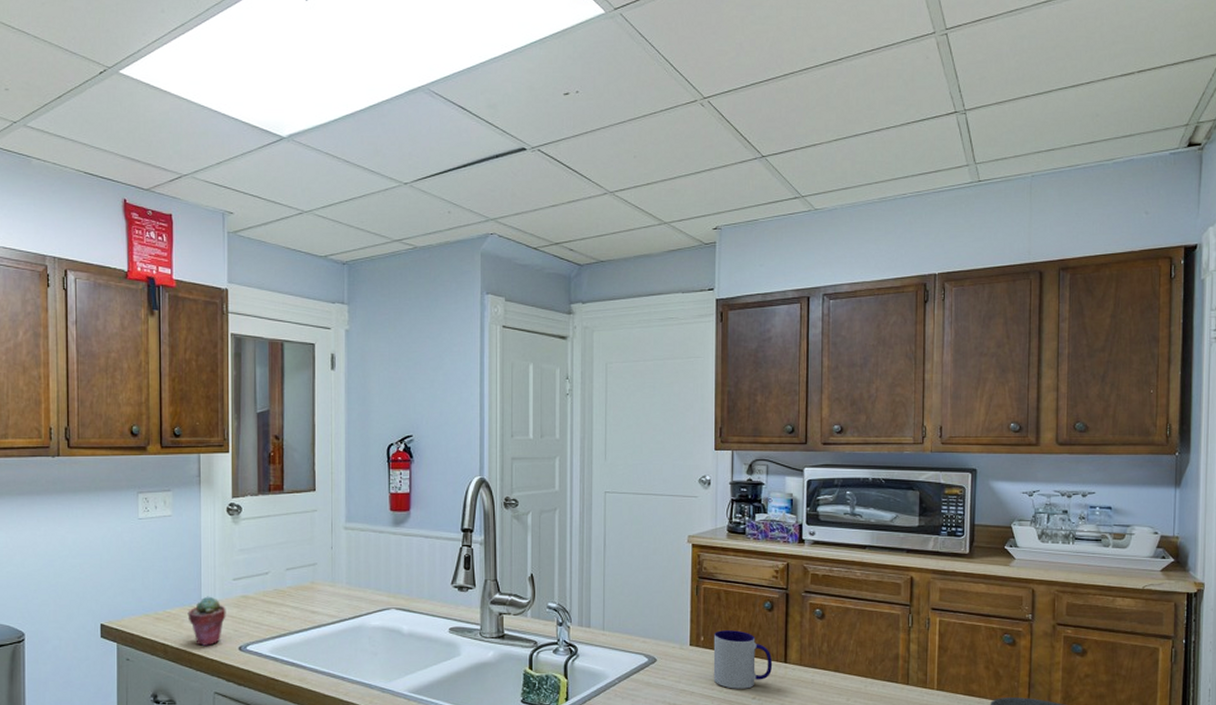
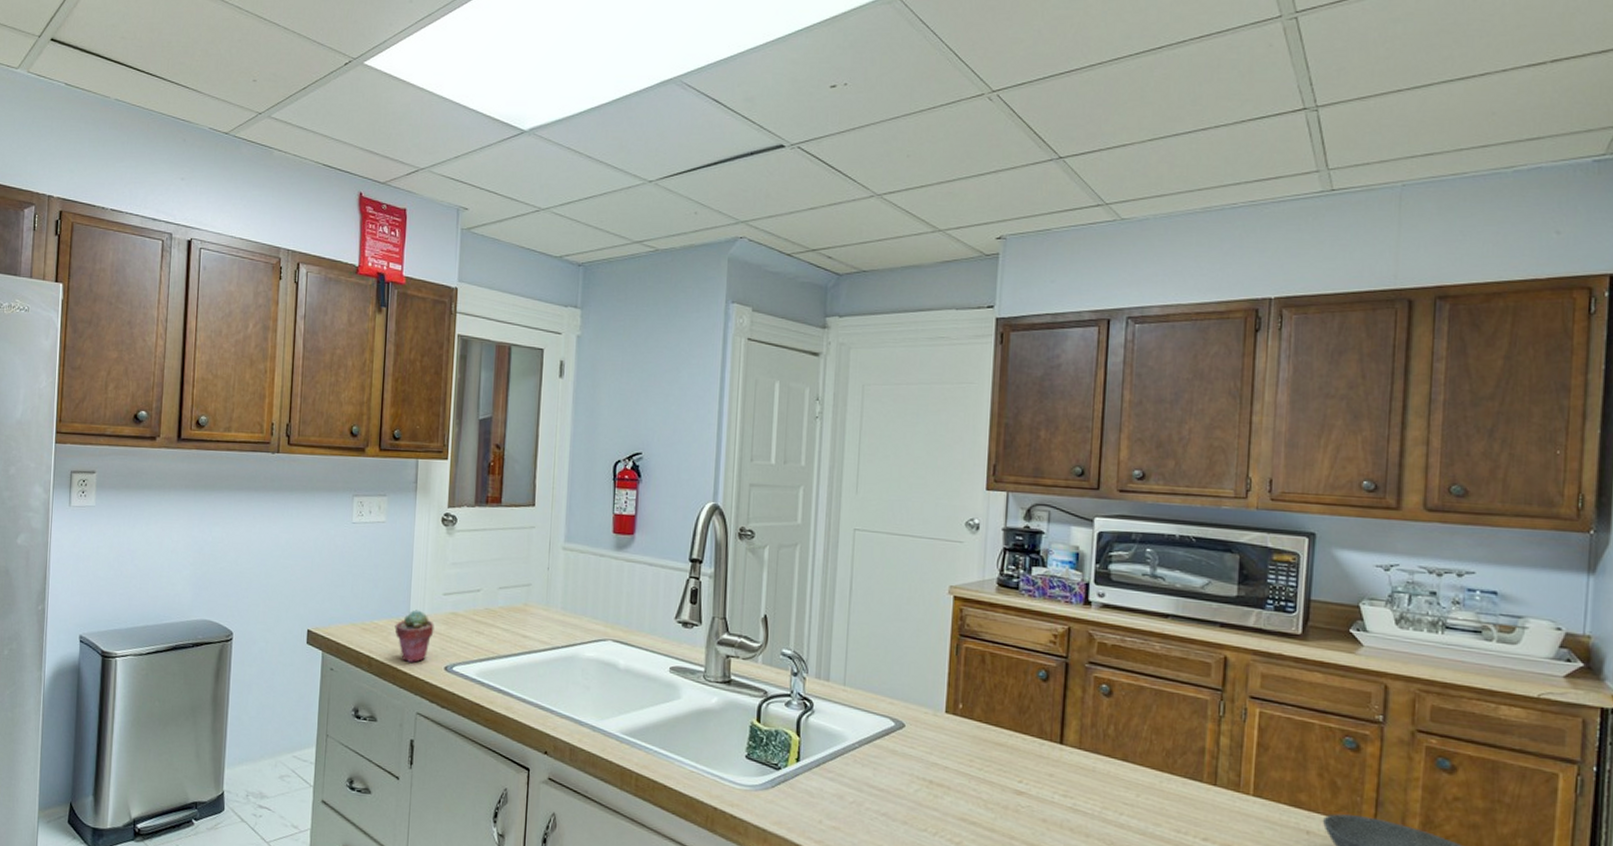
mug: present [713,630,773,689] -> none [971,698,1046,770]

